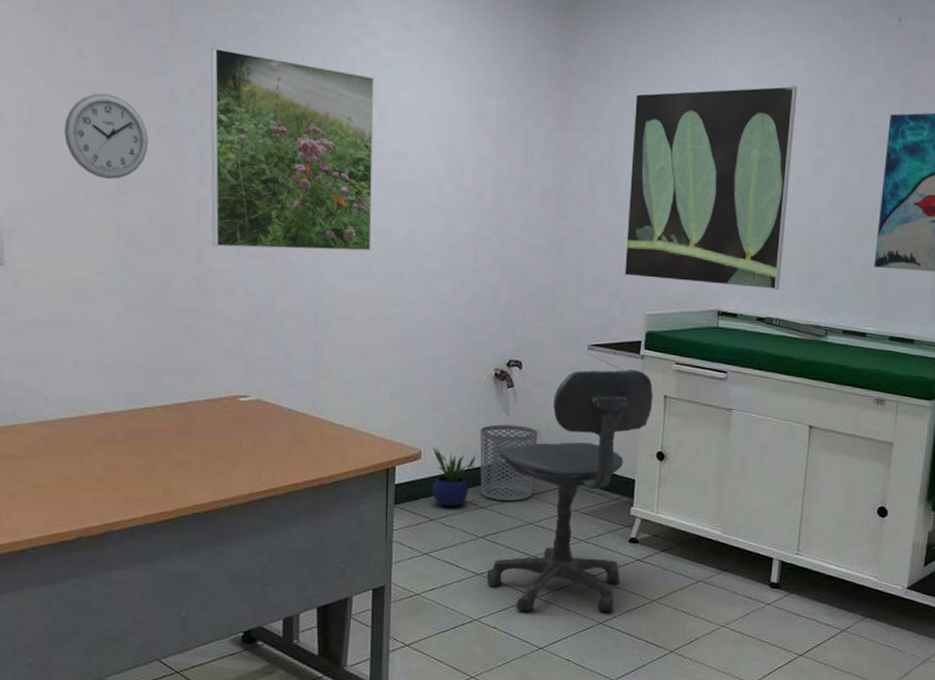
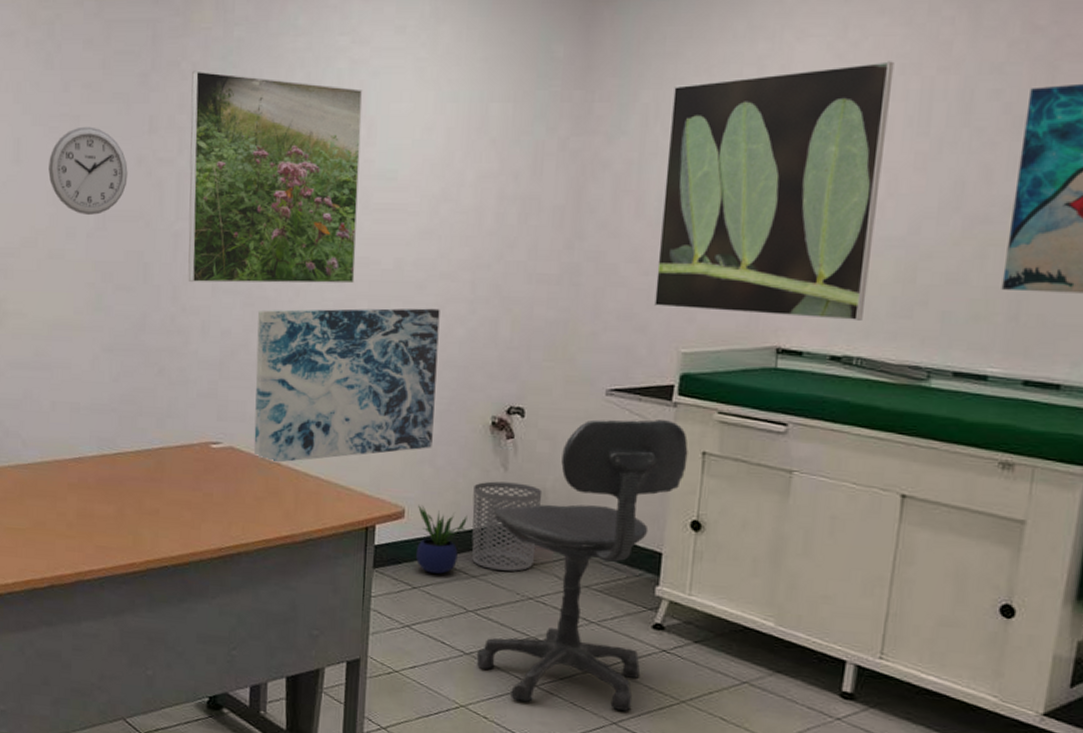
wall art: none [280,273,448,414] -> present [253,308,440,464]

